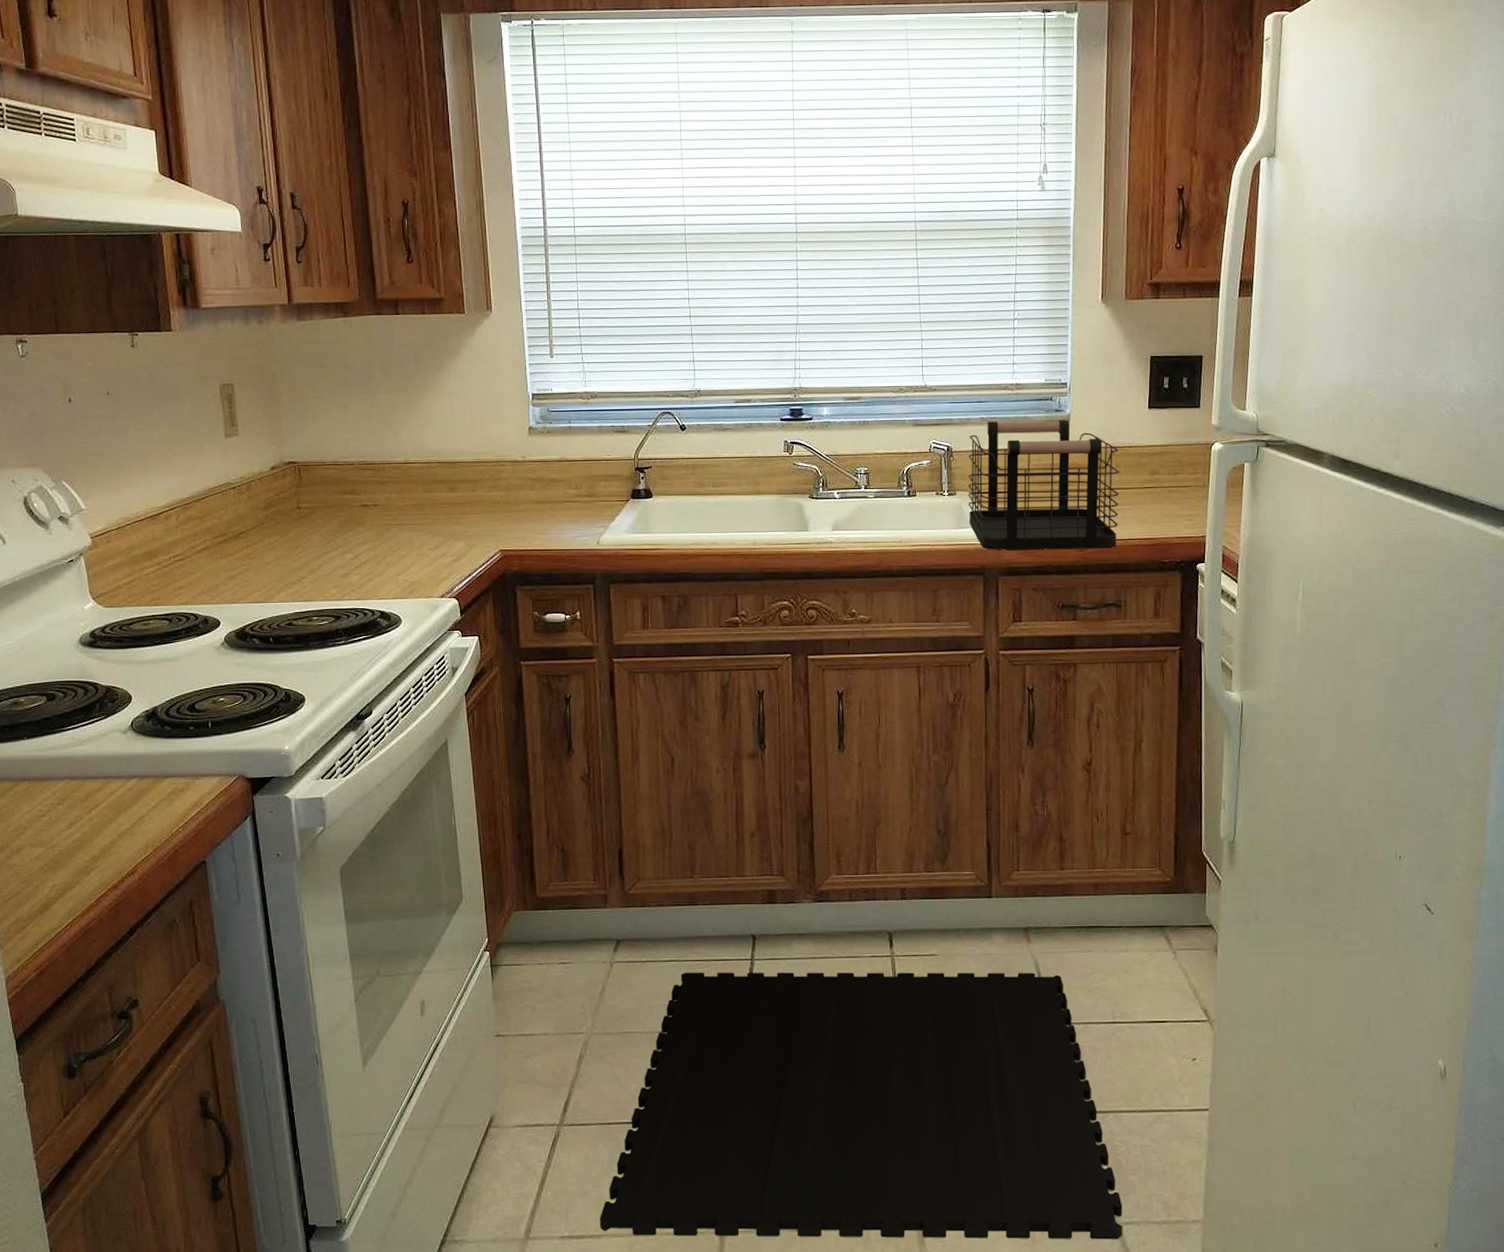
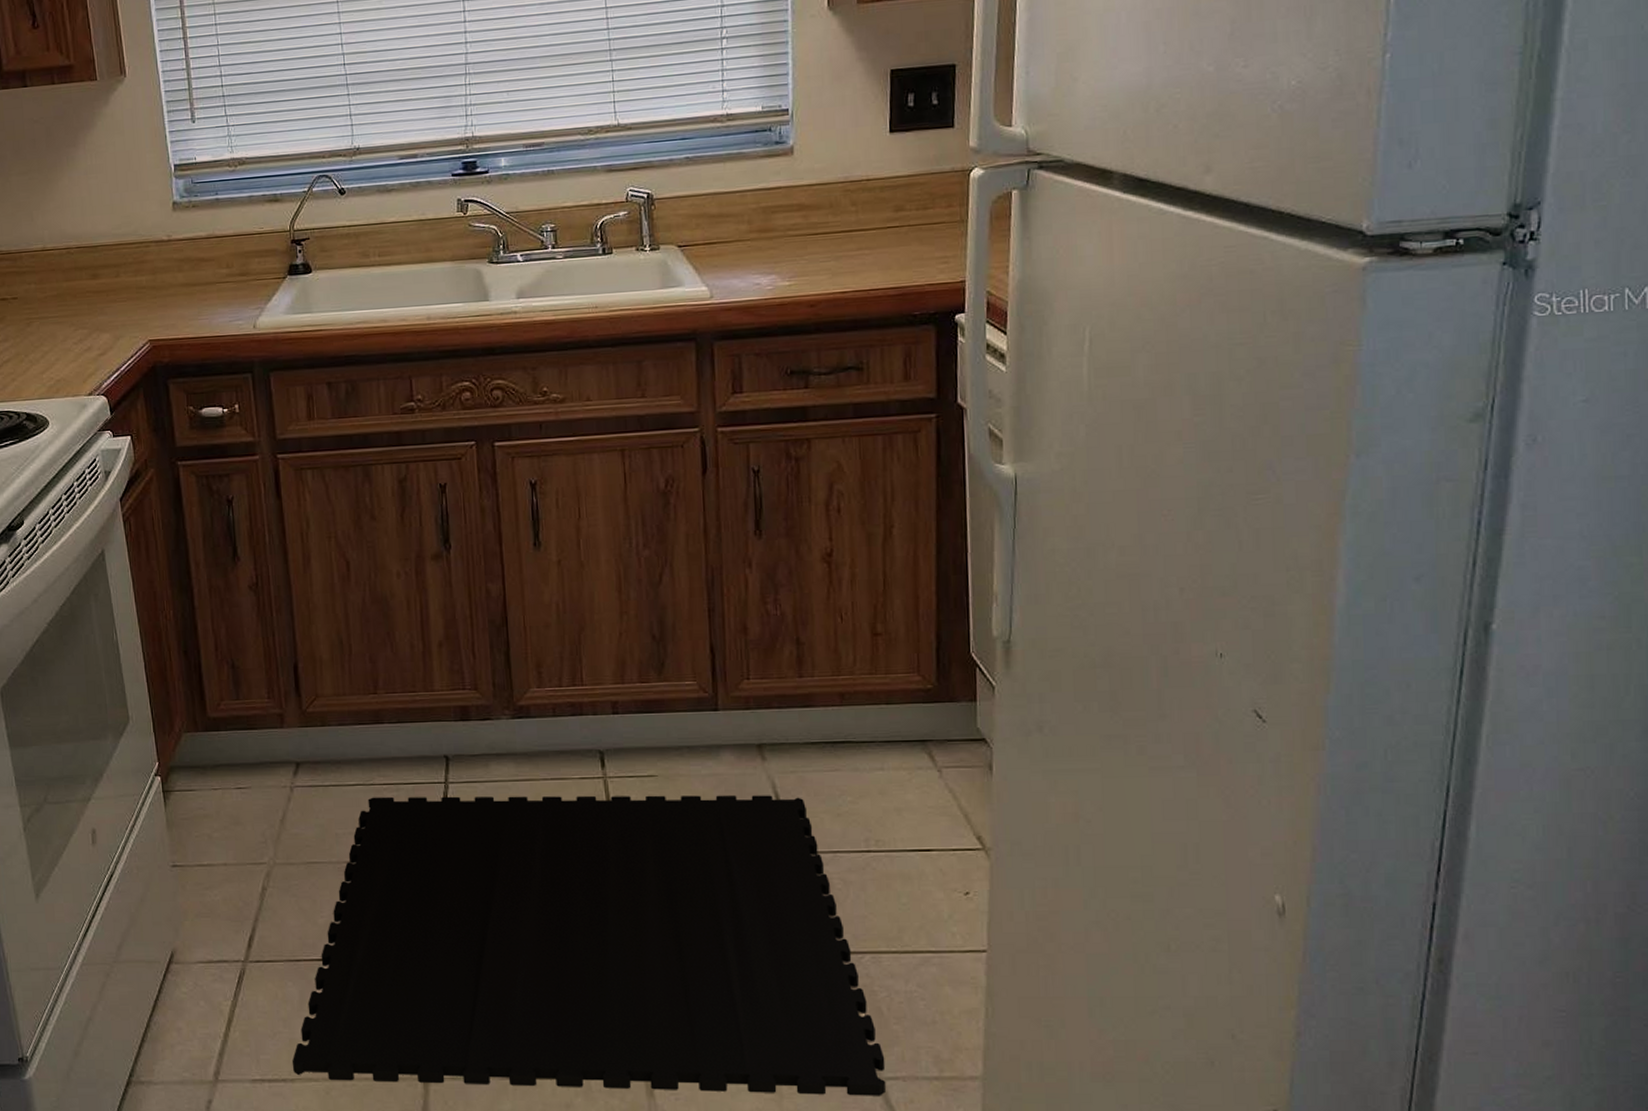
dish rack: present [967,420,1119,550] -> none [672,153,856,311]

